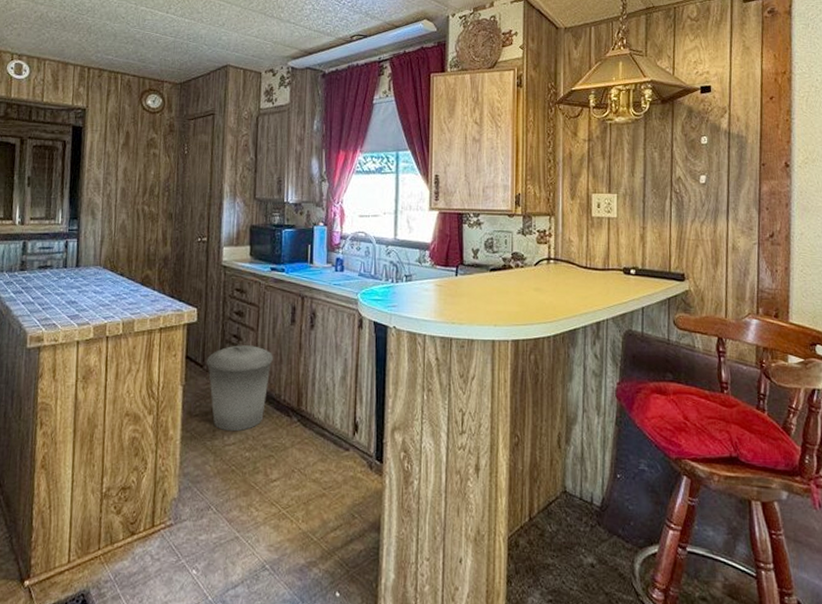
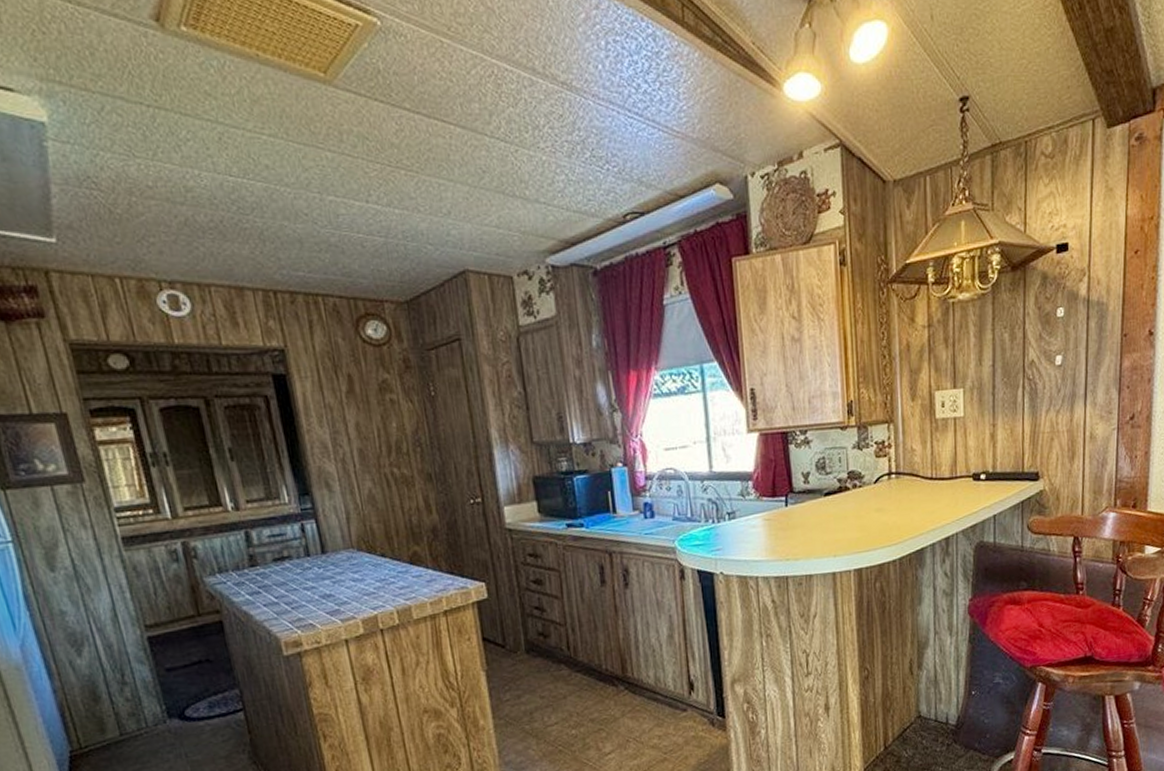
trash can: present [207,345,273,432] -> none [508,615,586,712]

